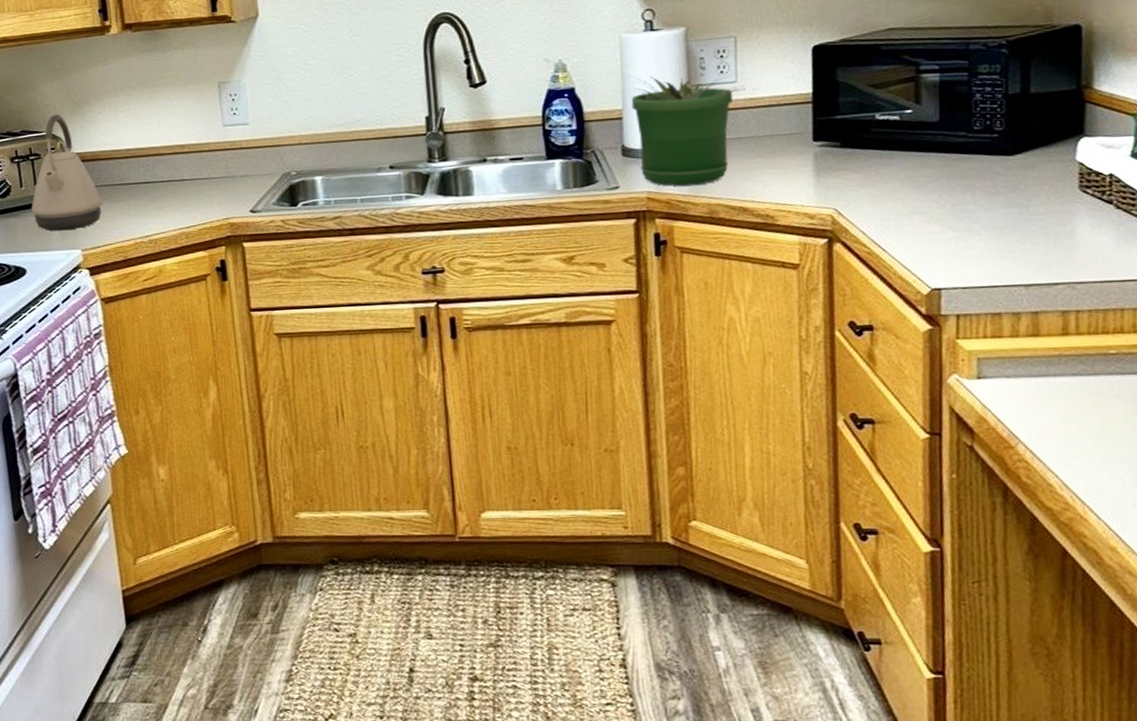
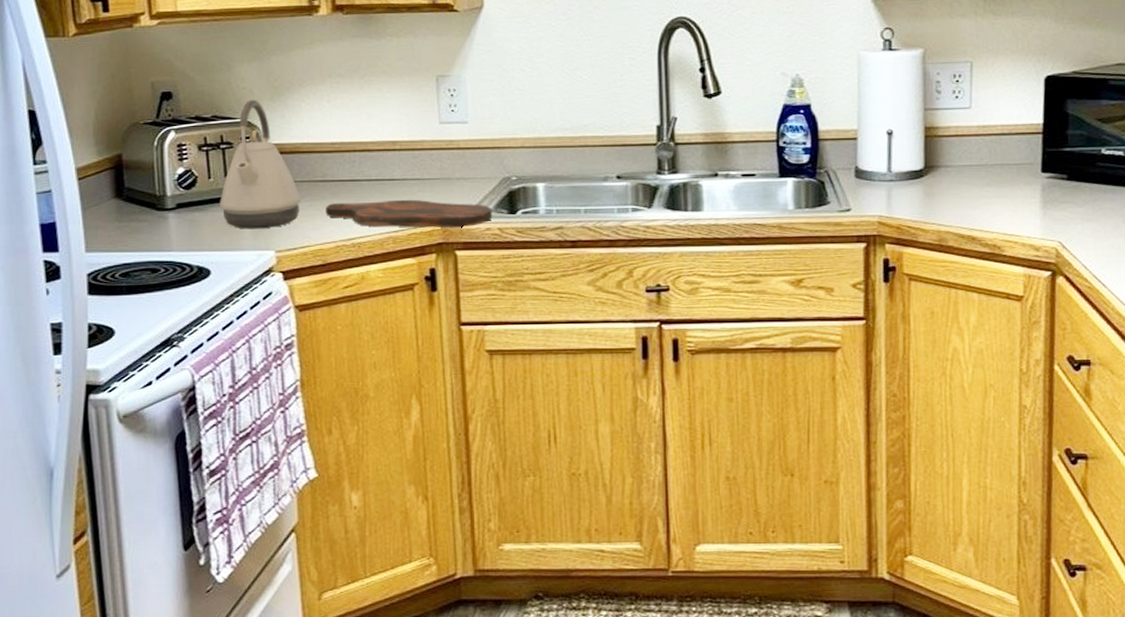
cutting board: none [124,197,275,224] -> present [326,199,493,228]
planter: present [624,74,755,186] -> none [860,95,988,211]

